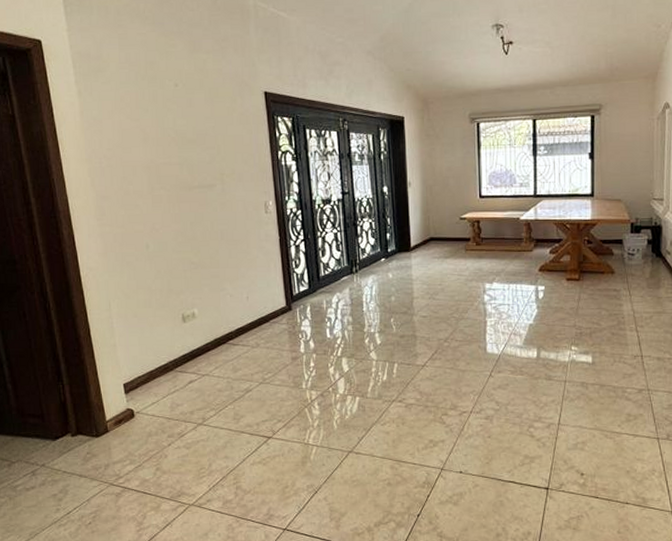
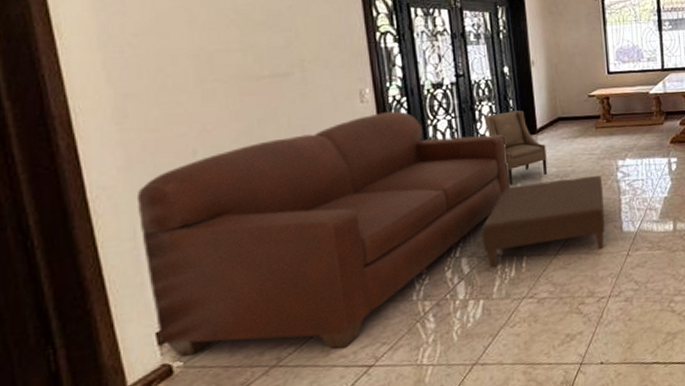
sofa: none [110,223,386,420] -> present [136,111,511,357]
ottoman: none [359,296,470,369] -> present [481,175,605,267]
armchair: none [365,228,419,298] -> present [484,110,548,186]

